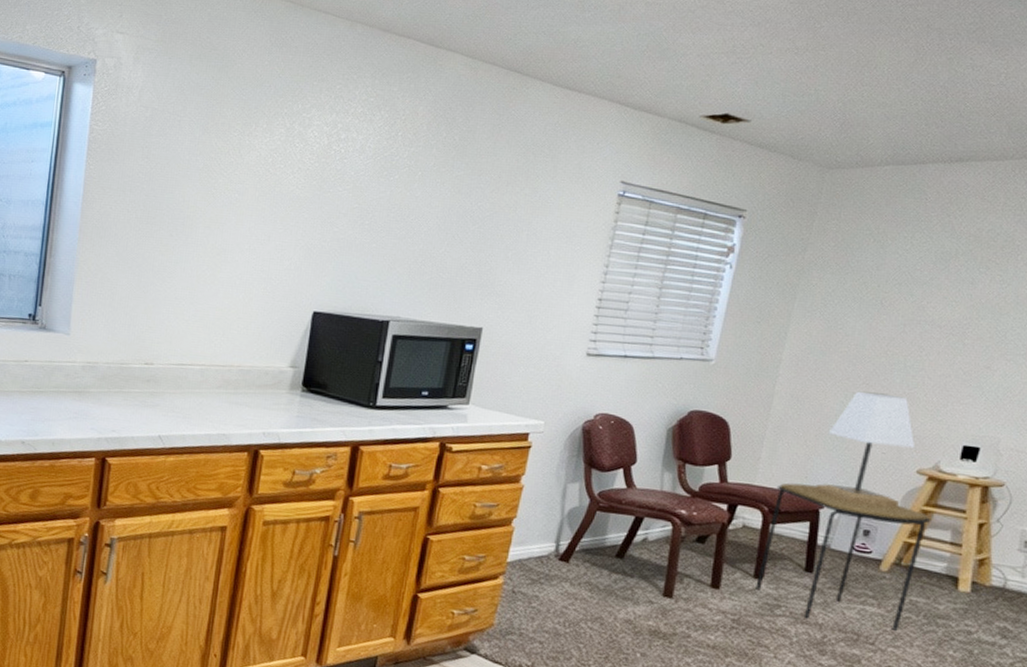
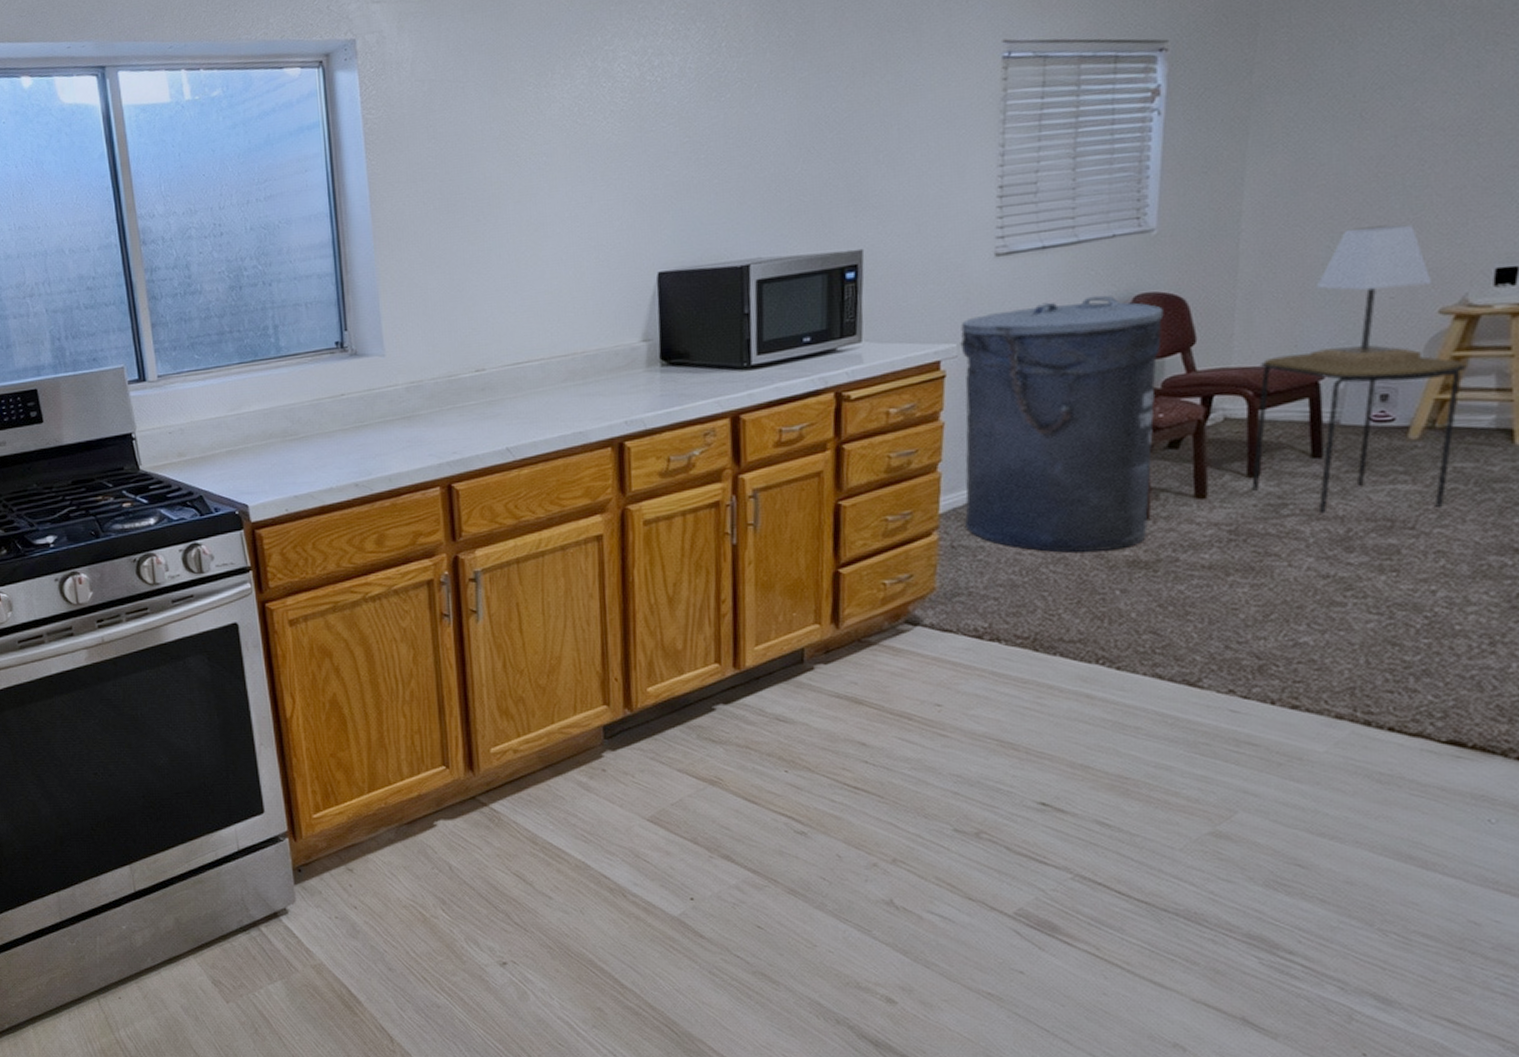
trash can: none [526,401,710,619] -> present [960,295,1164,553]

